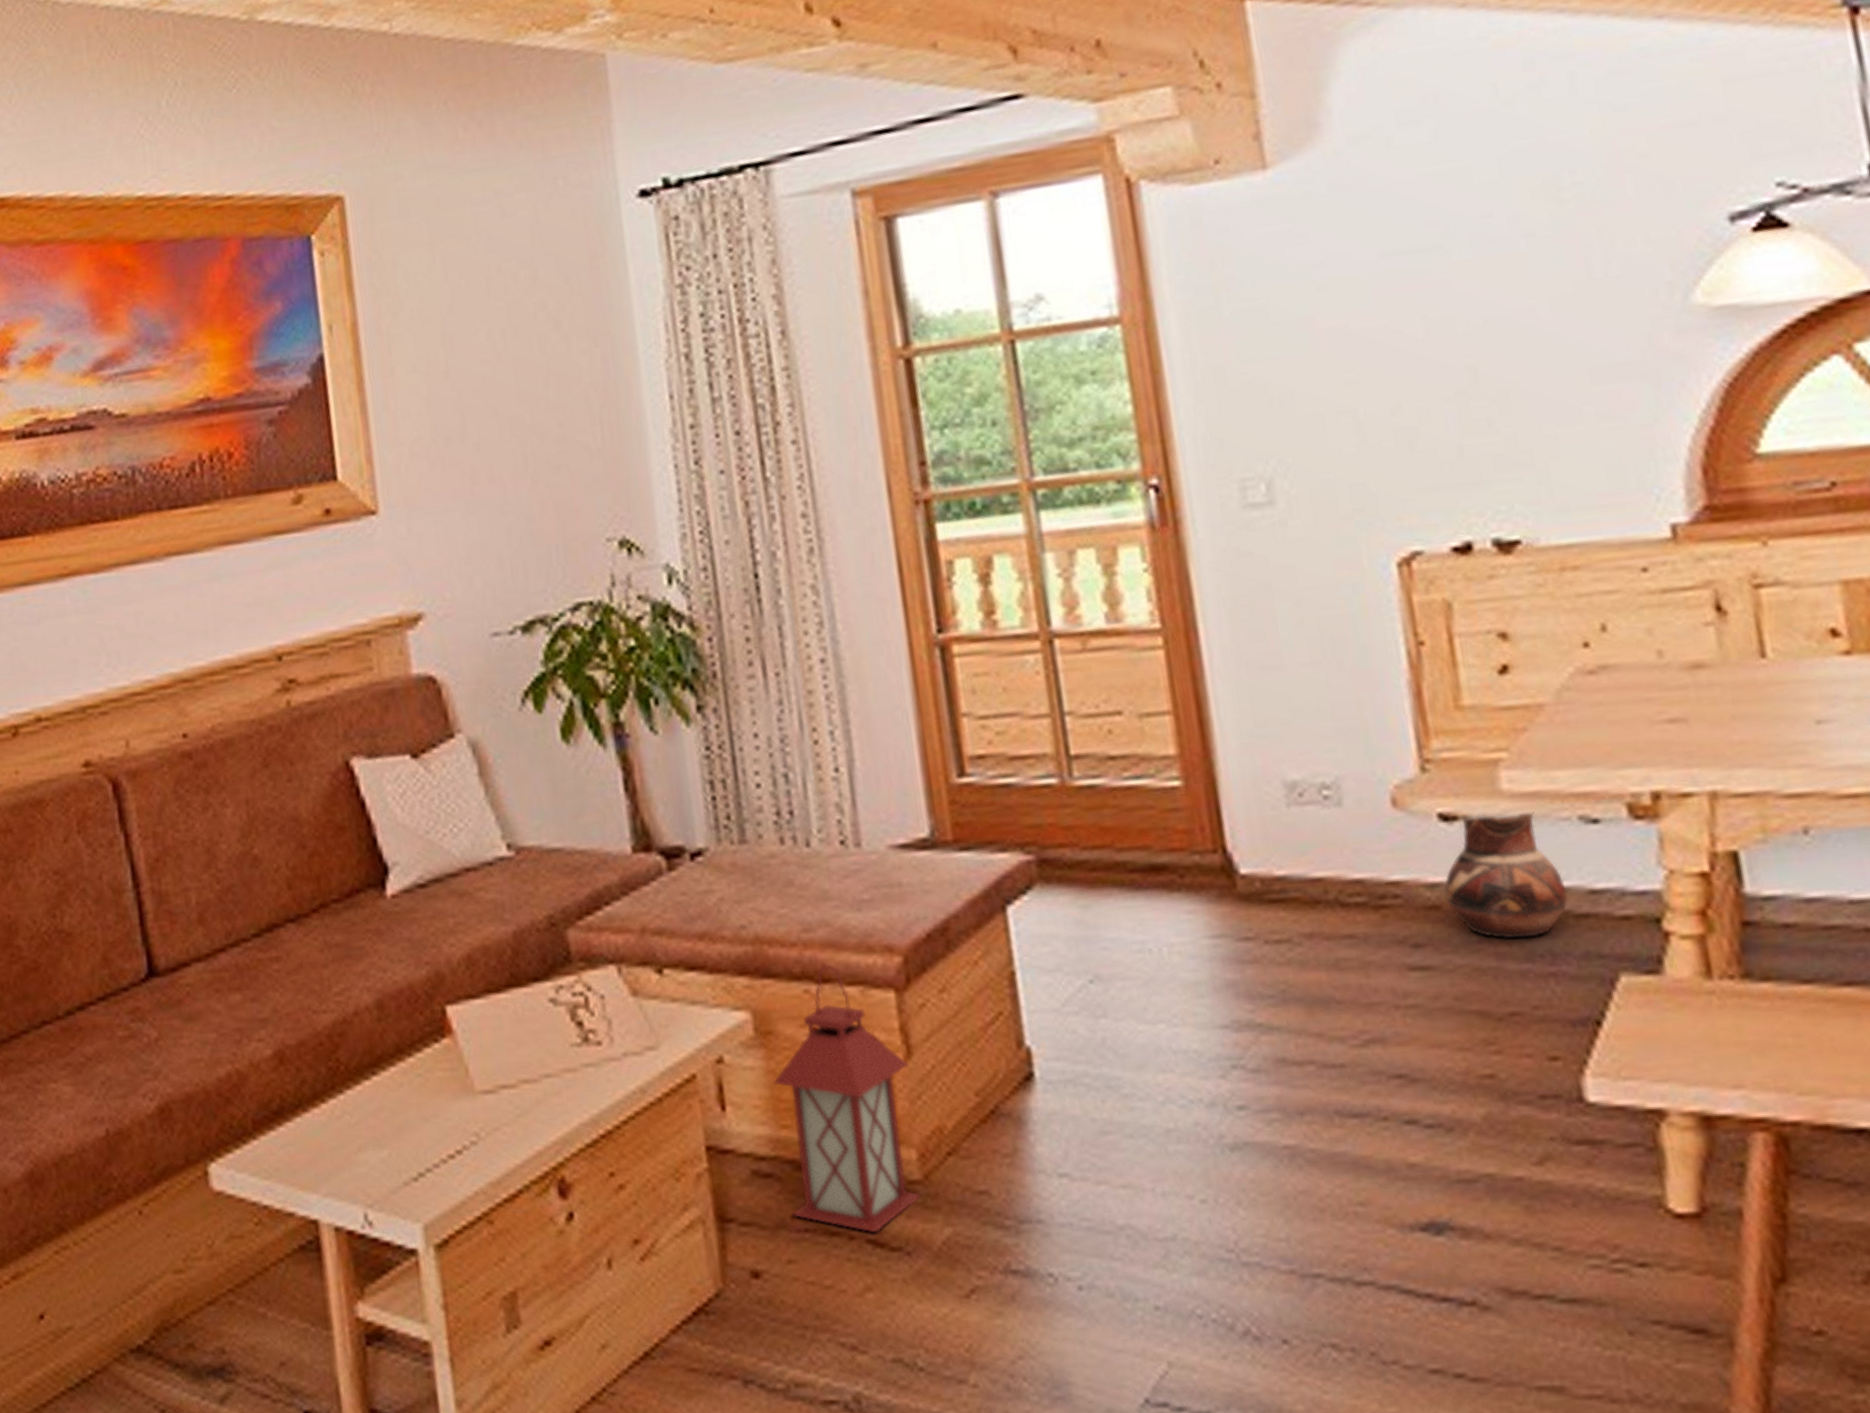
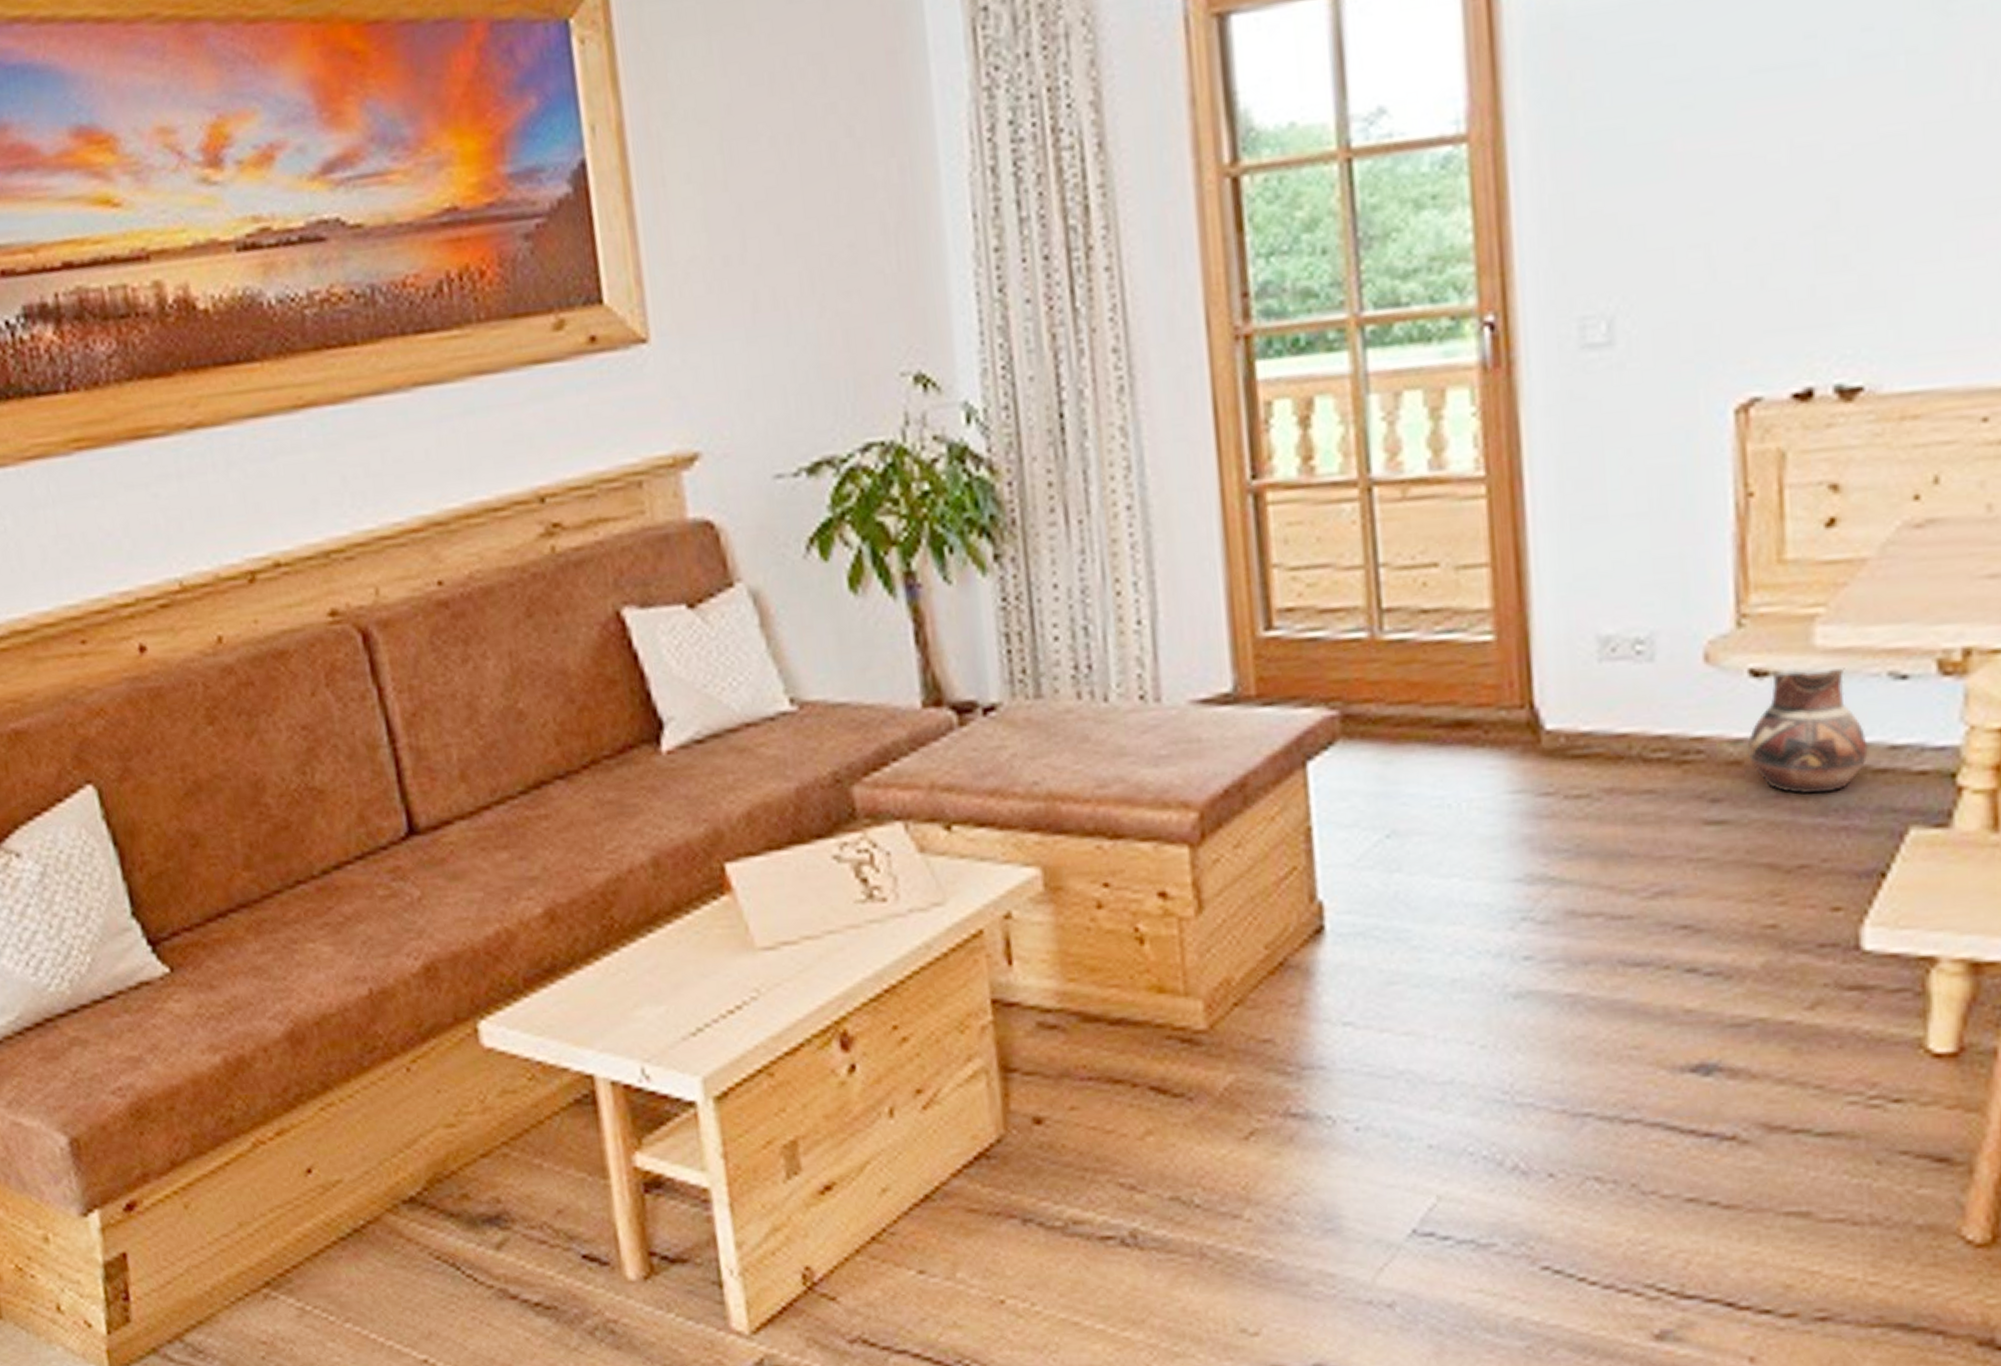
lantern: present [773,965,921,1233] -> none [1061,821,1205,1081]

